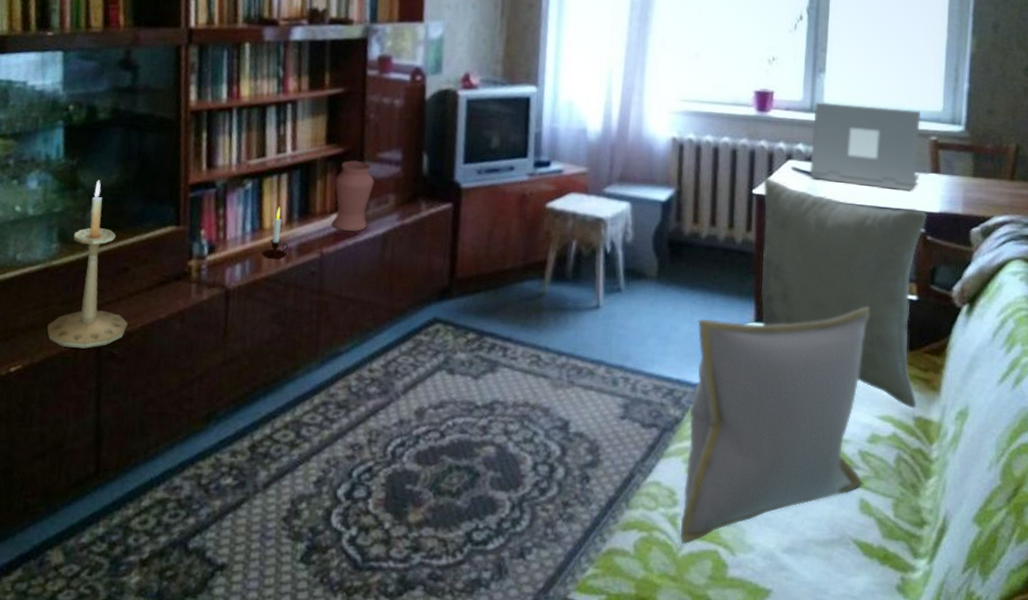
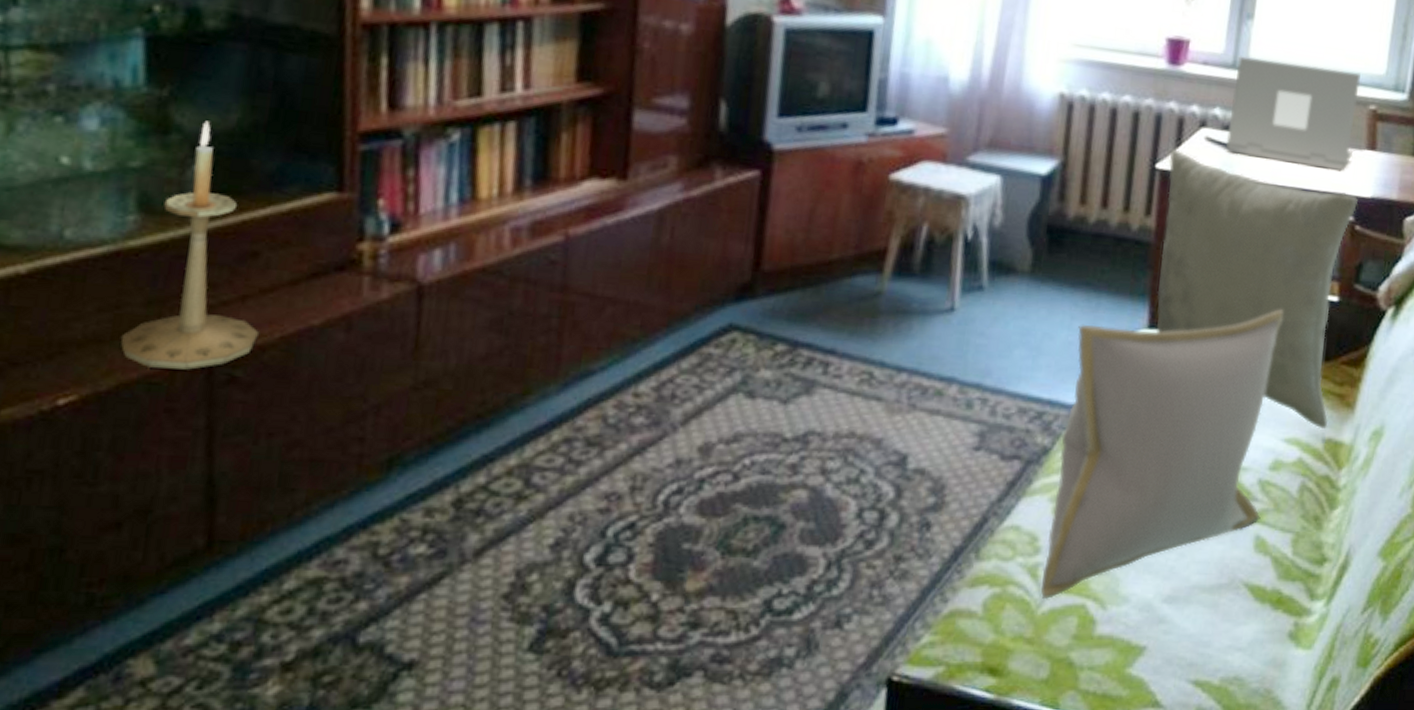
candle: present [262,206,289,260] -> none [474,168,517,244]
decorative vase: present [332,160,374,231] -> none [583,106,648,206]

